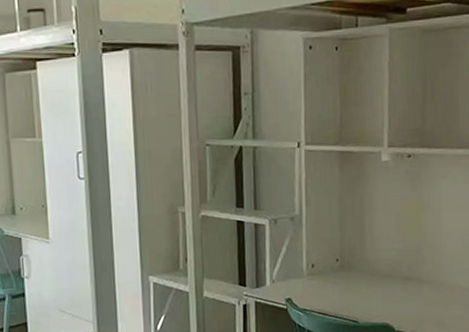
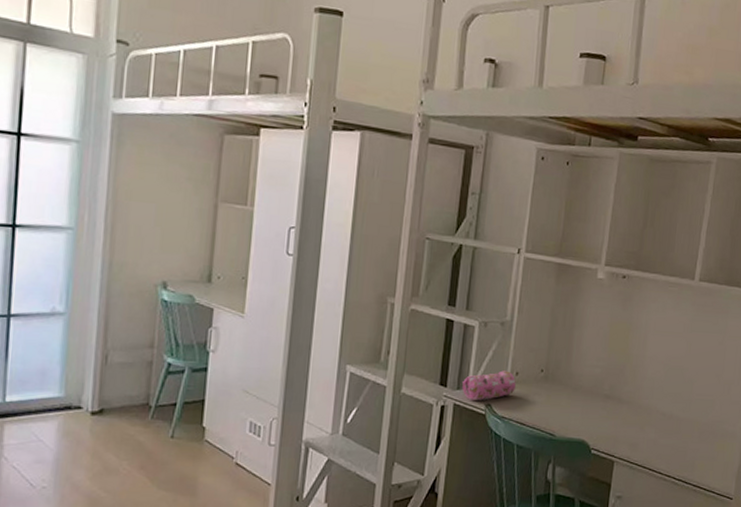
pencil case: none [261,264,313,296] -> present [462,370,516,400]

